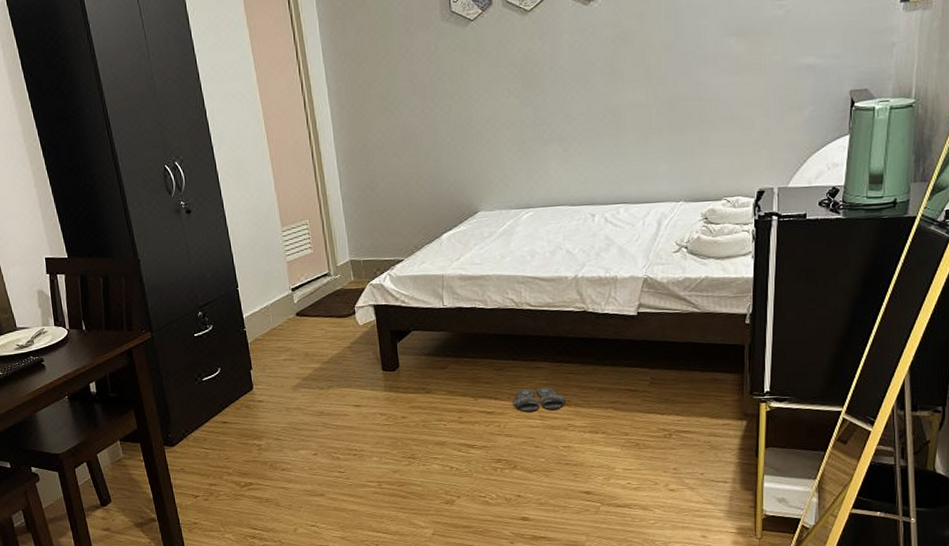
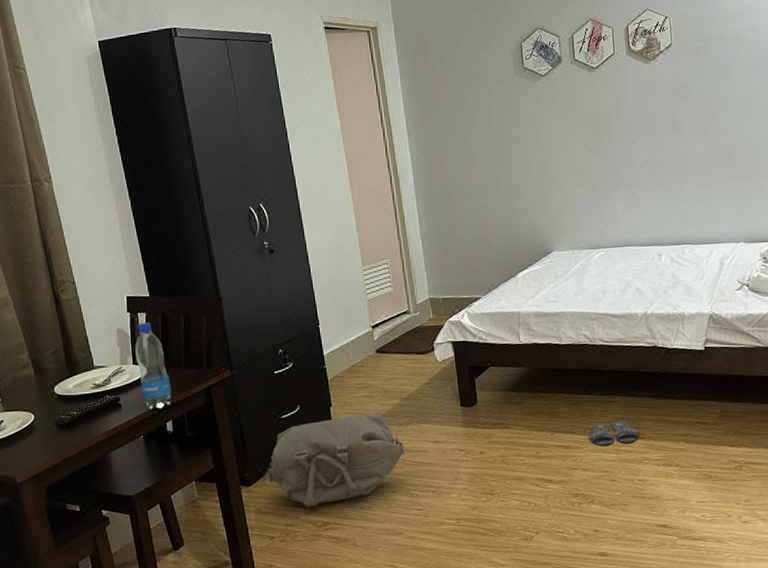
bottle: none [55,283,95,371] -> present [135,322,173,410]
duffel bag: none [188,377,326,468] -> present [266,414,405,508]

